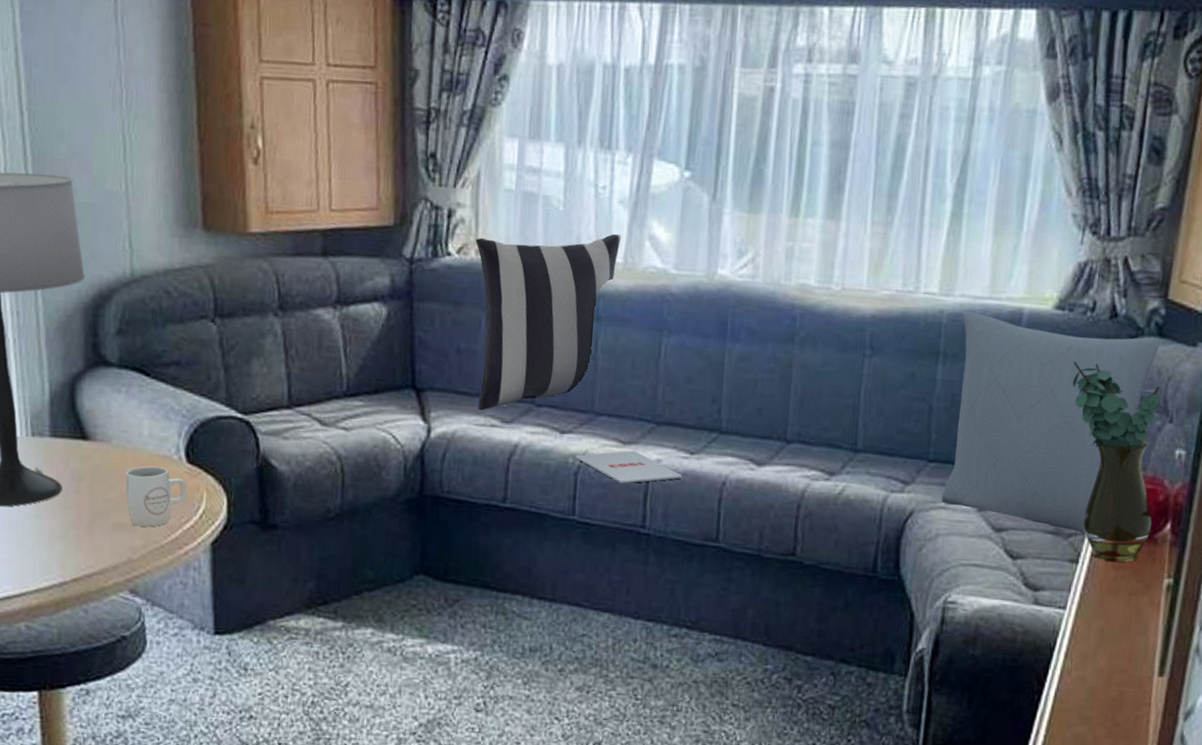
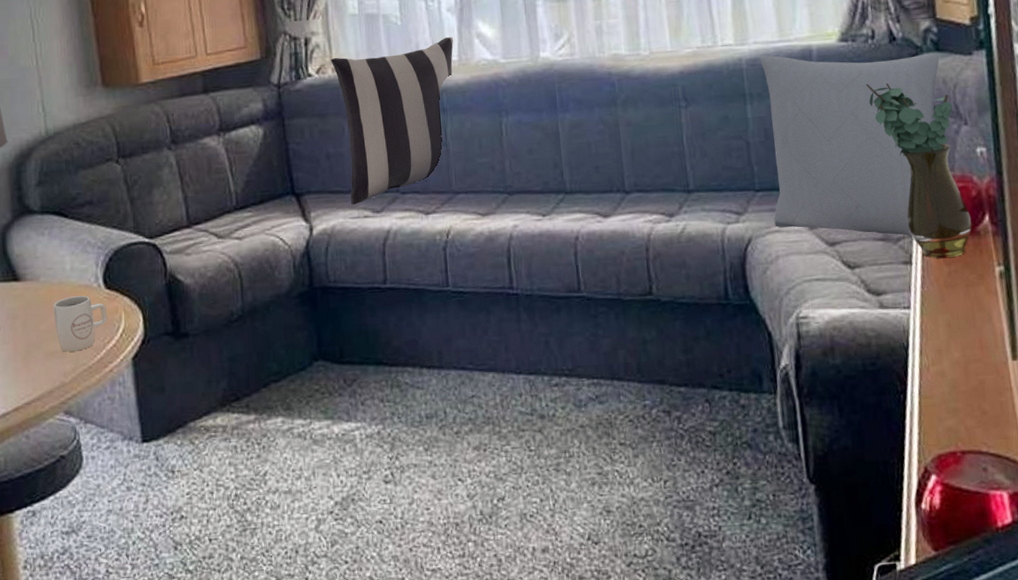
magazine: present [575,450,682,485] -> none [442,220,539,252]

